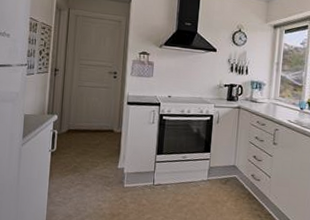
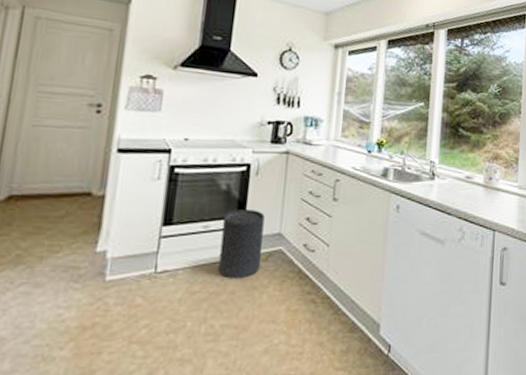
trash can: none [193,146,224,195] -> present [218,208,265,279]

